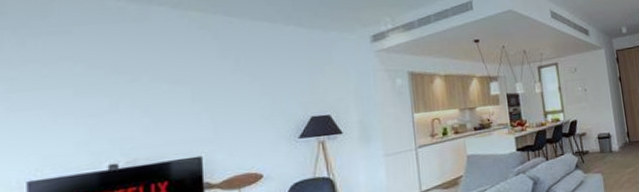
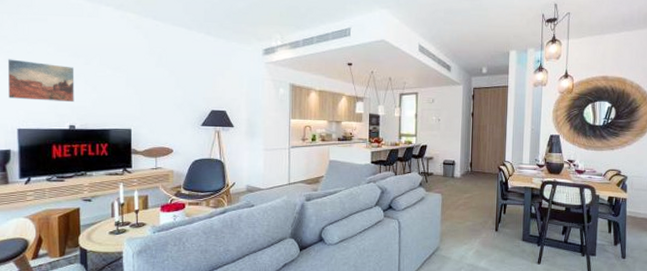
wall art: none [10,87,116,142] -> present [7,59,75,103]

